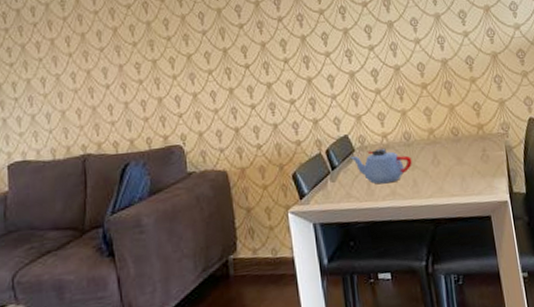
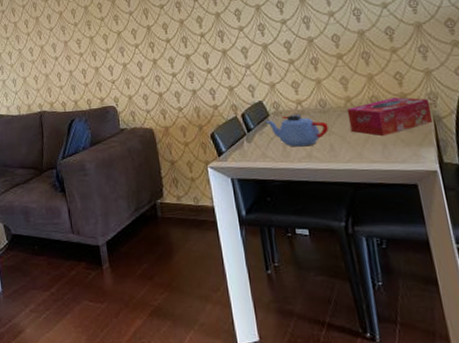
tissue box: none [429,128,504,169] -> present [346,97,432,137]

